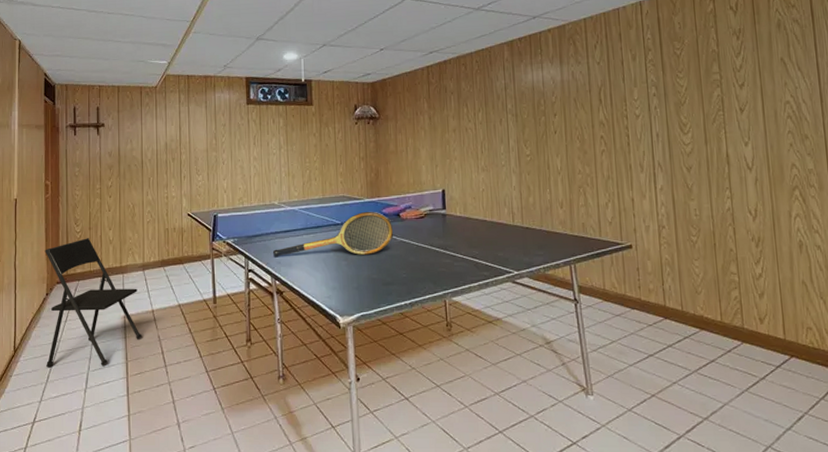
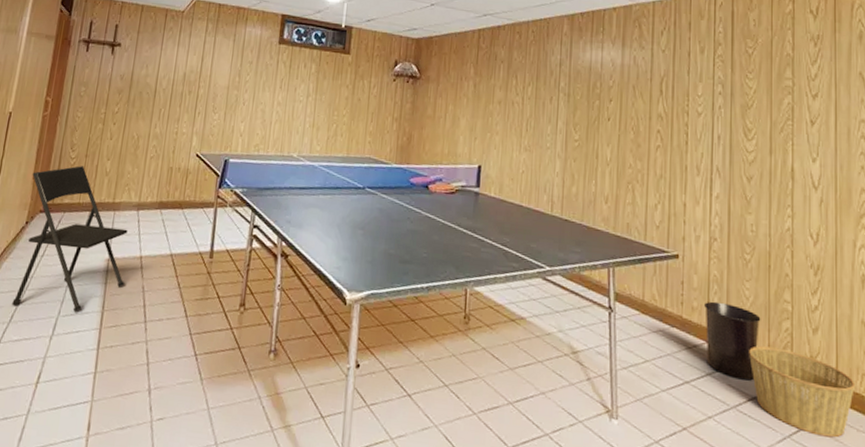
tennis racket: present [272,211,394,258] -> none [283,177,420,227]
waste bin: none [660,282,712,347] -> present [705,301,761,381]
basket: none [704,315,802,386] -> present [749,346,856,438]

